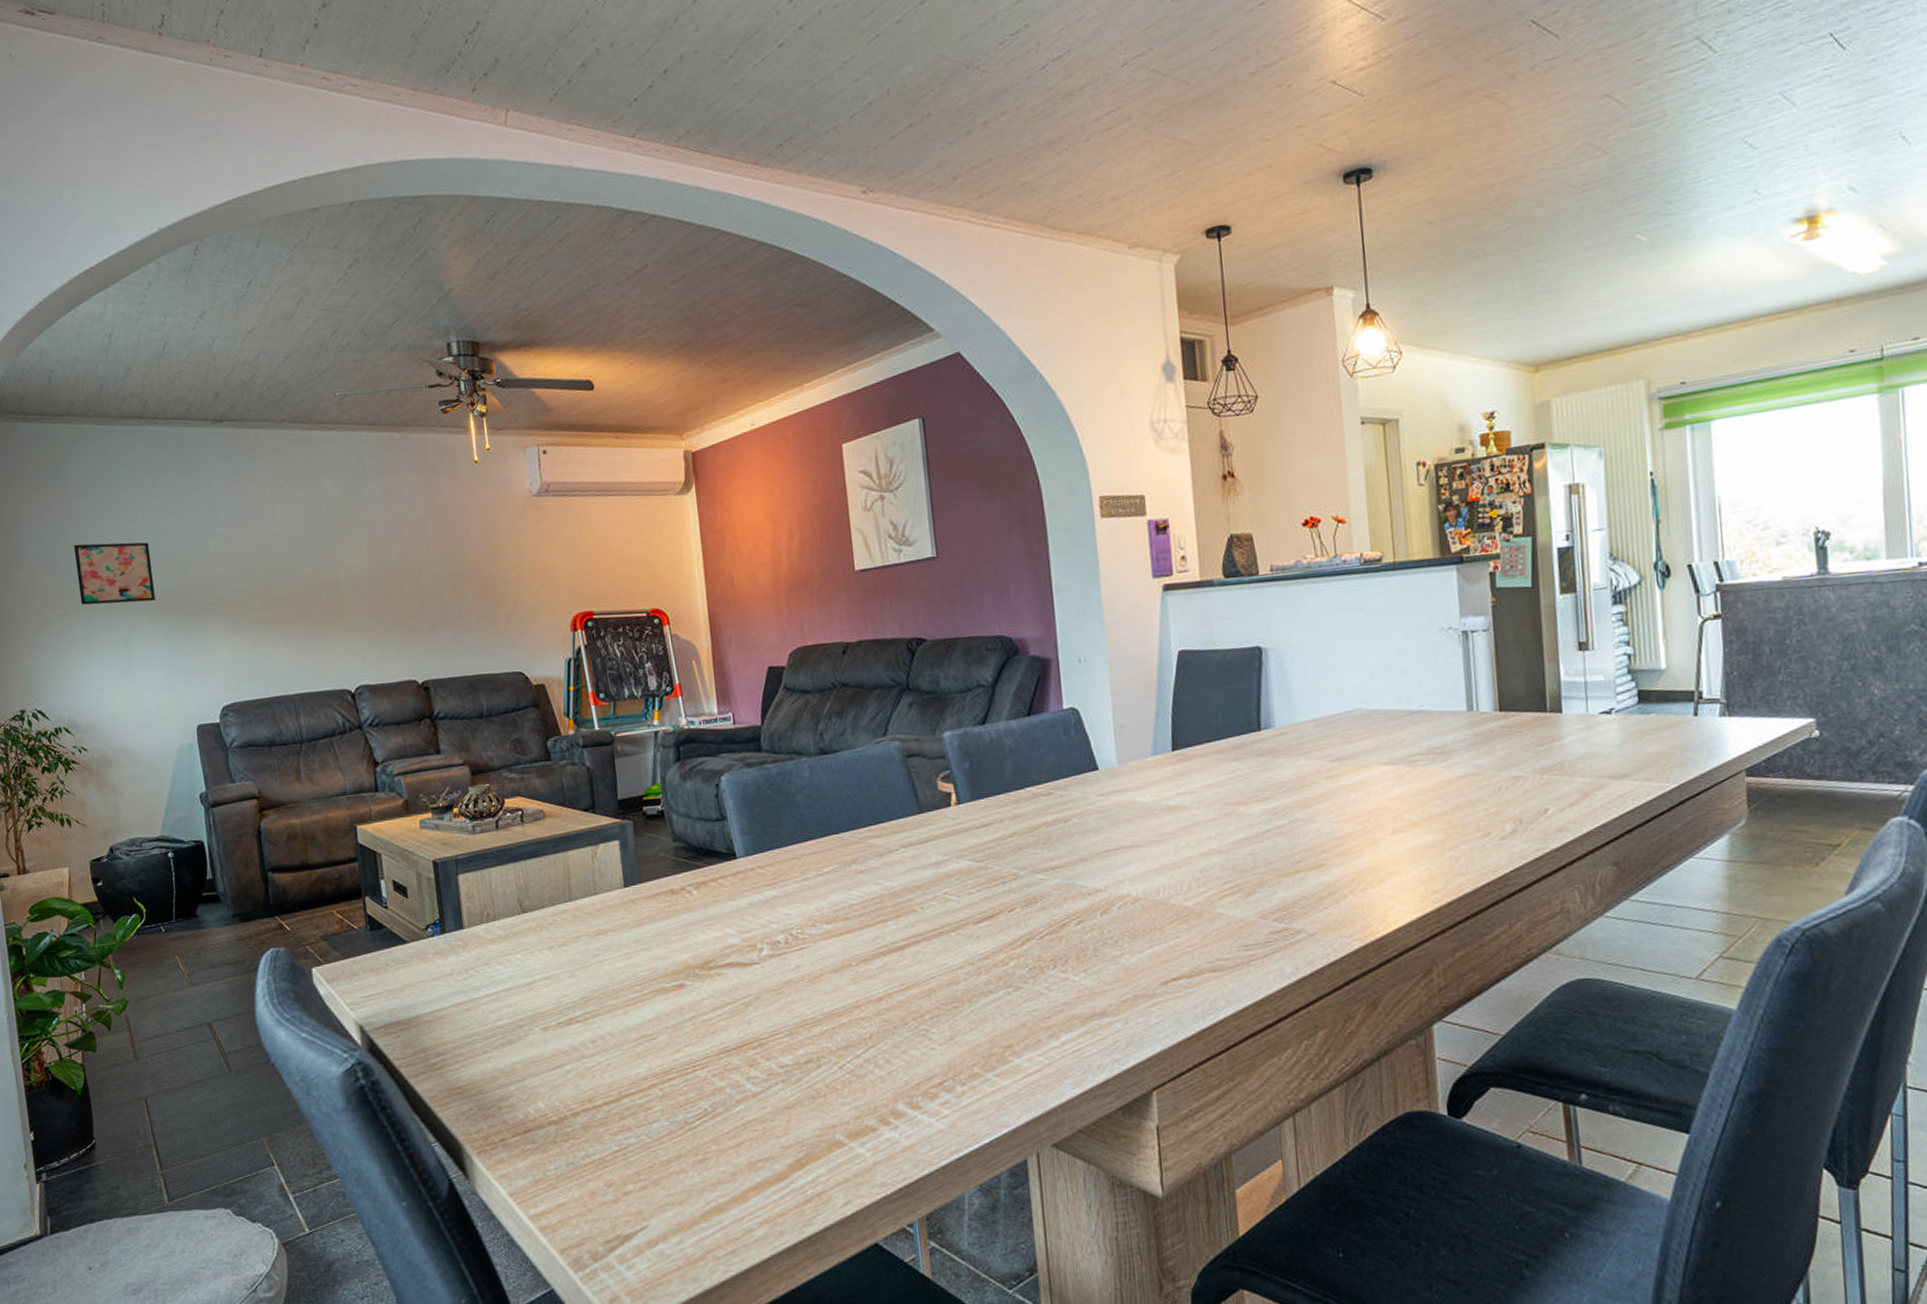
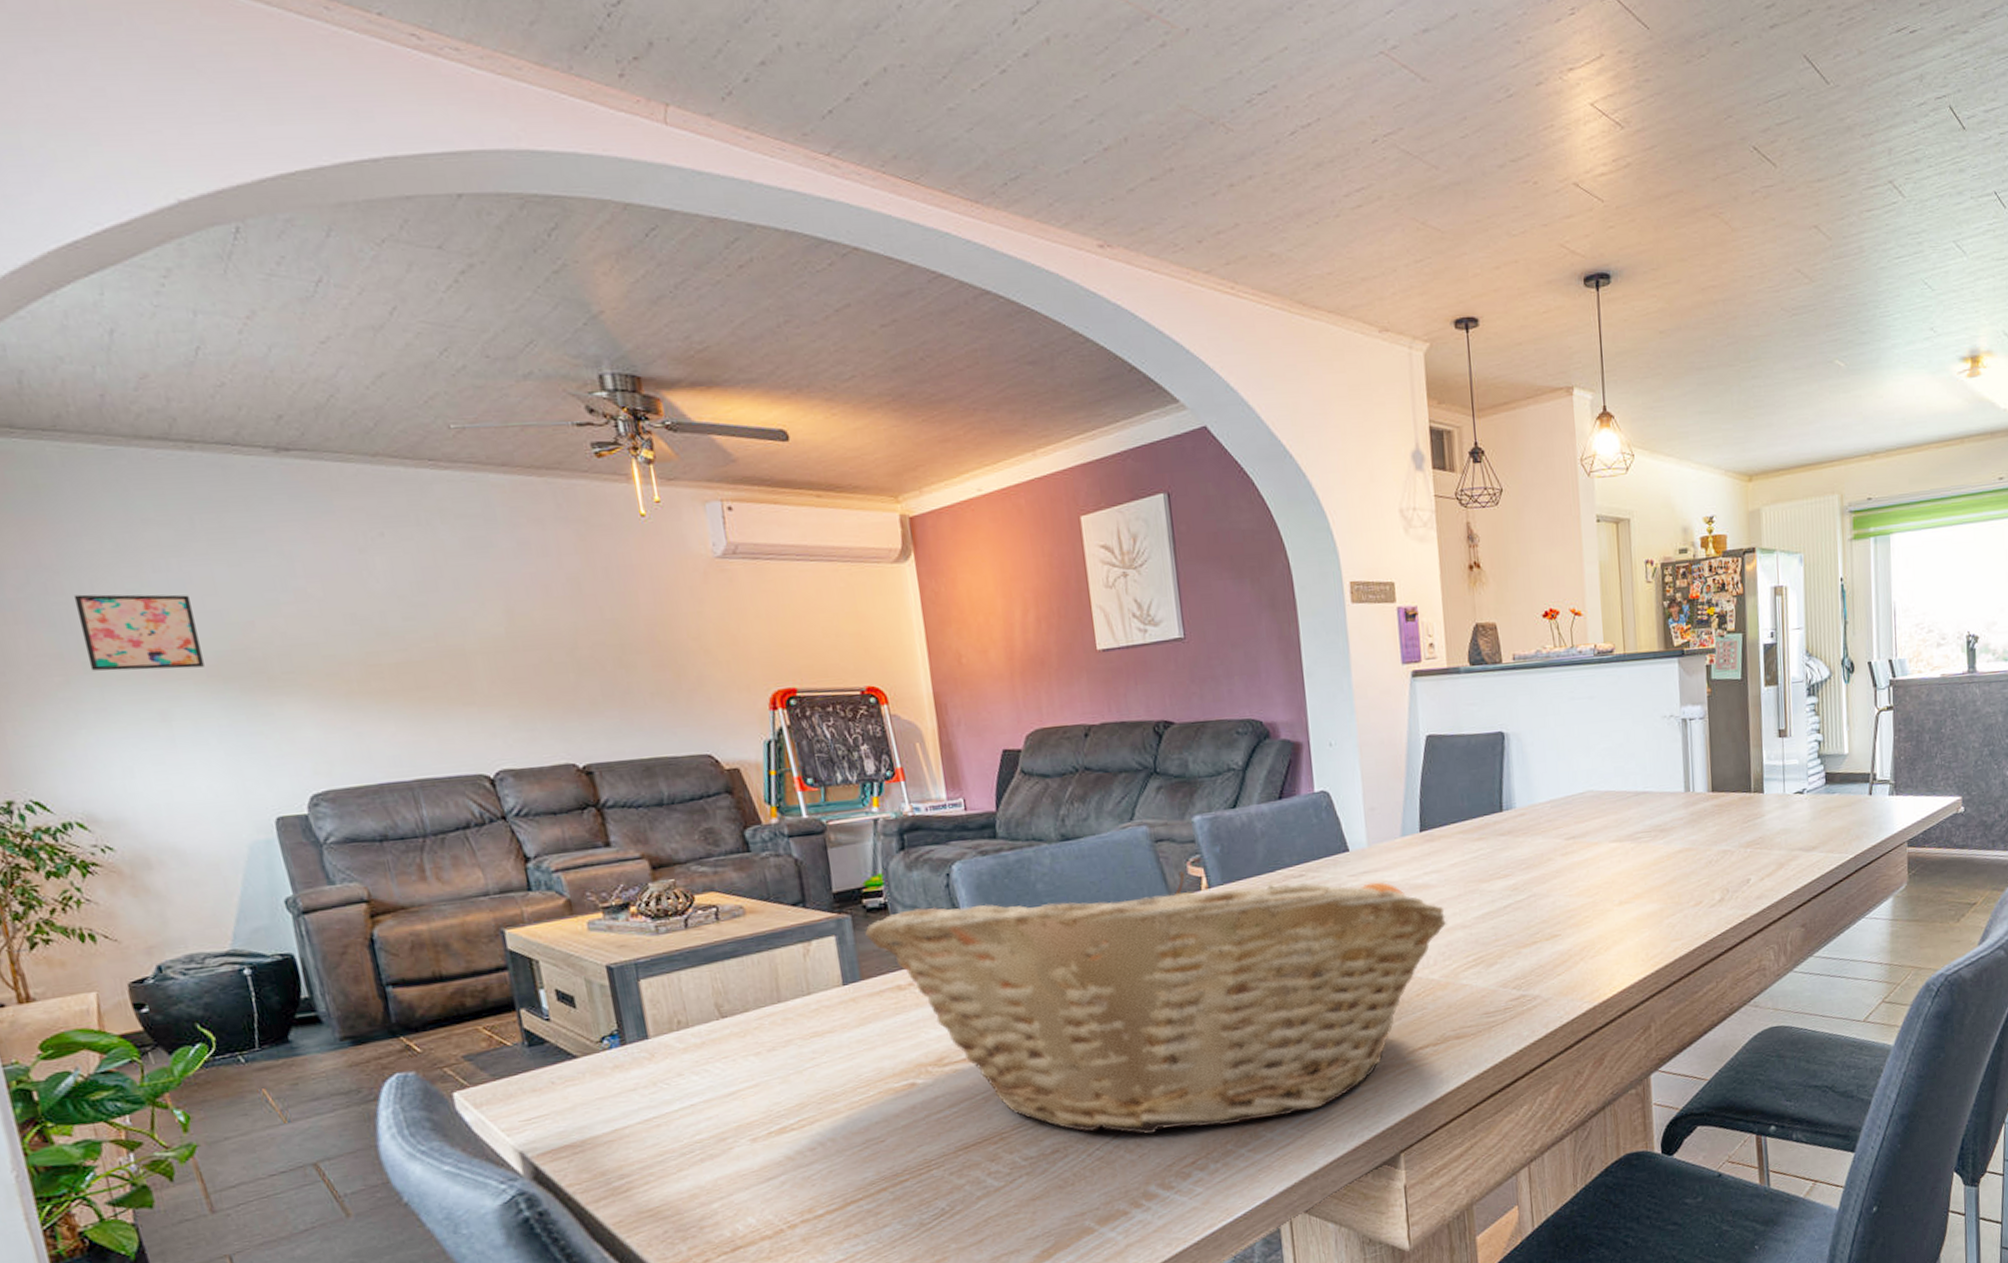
fruit basket: none [644,787,1202,1051] -> present [865,871,1447,1135]

